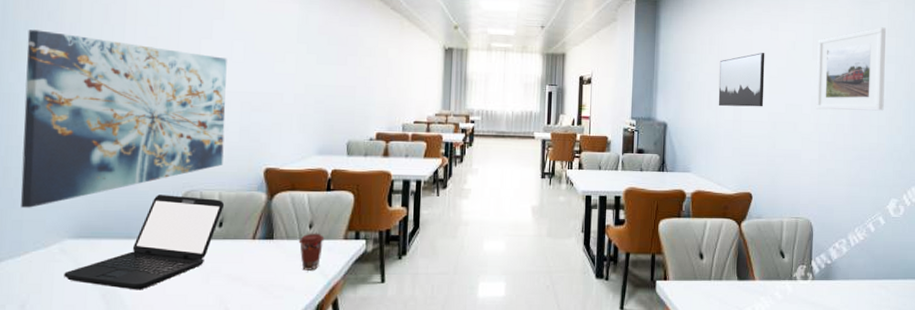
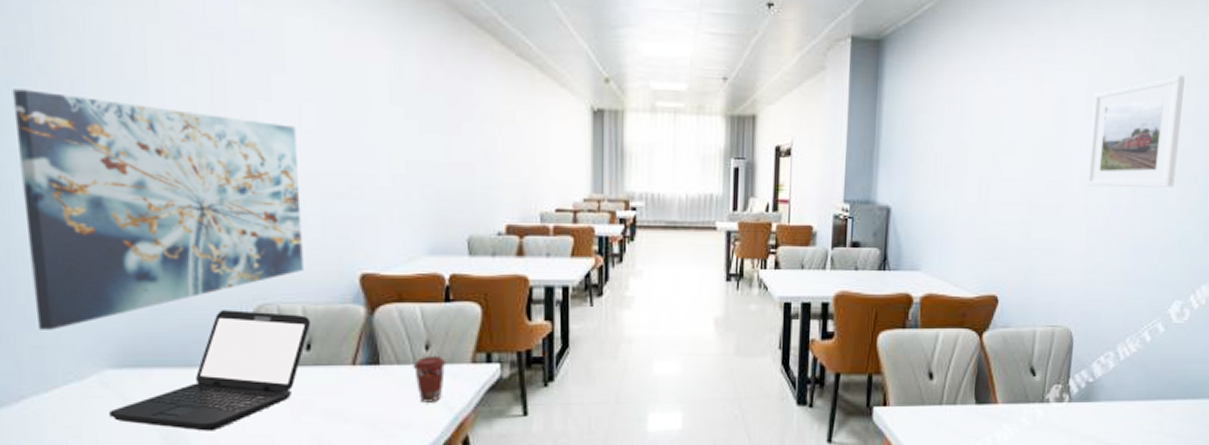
wall art: present [718,53,765,107] -> none [958,111,1023,185]

